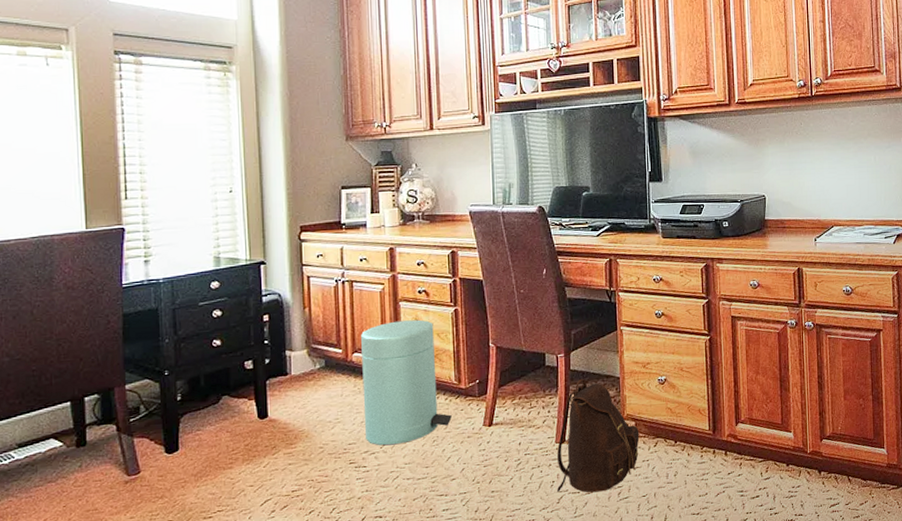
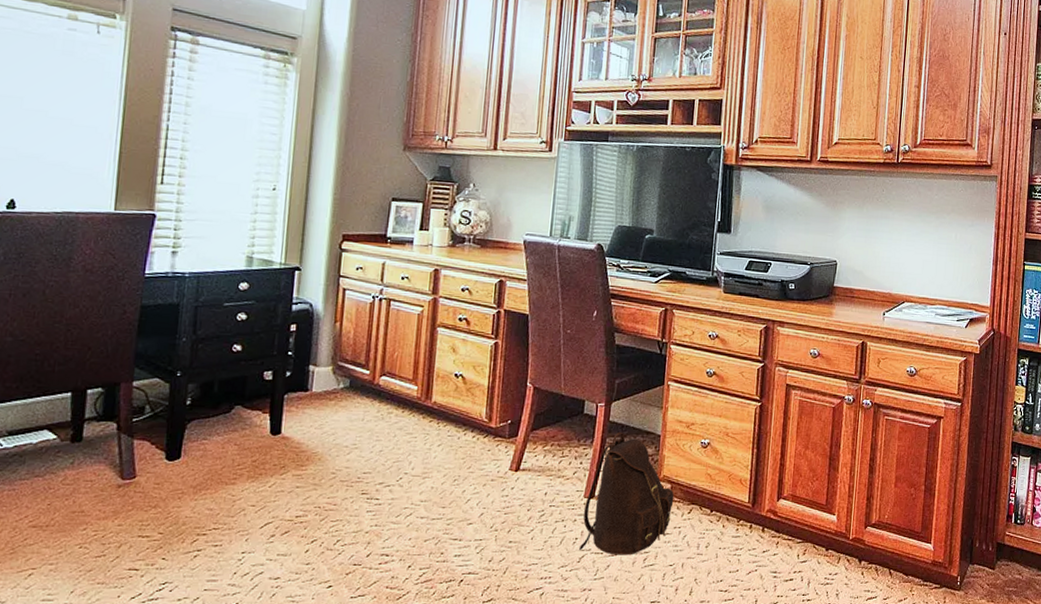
trash can: present [360,319,452,446] -> none [382,347,477,480]

